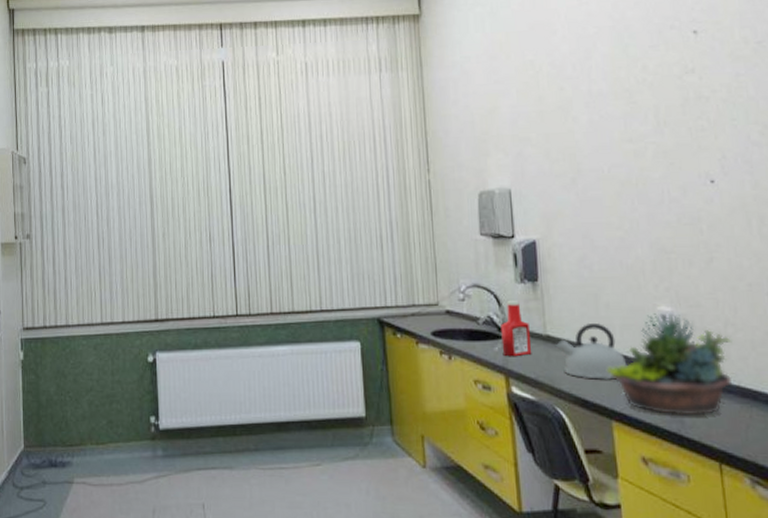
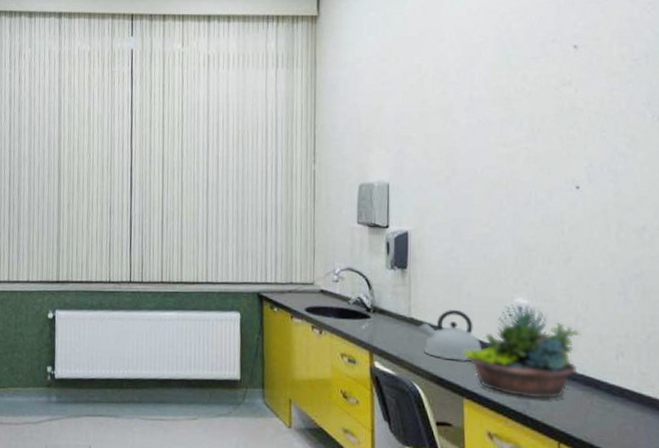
ketchup bottle: present [501,300,532,357] -> none [369,284,396,336]

